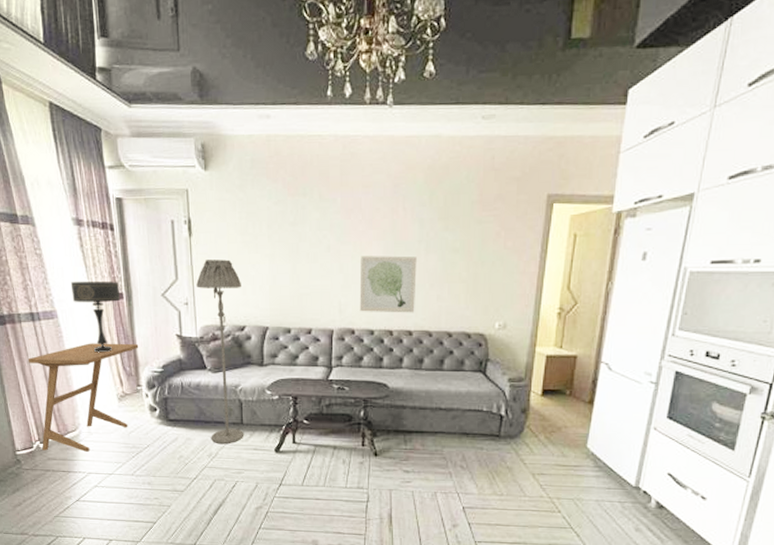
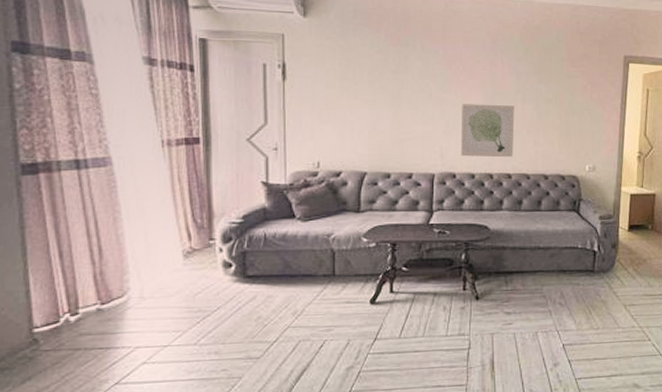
side table: present [28,343,139,452] -> none [64,192,215,325]
table lamp: present [70,282,121,353] -> none [133,125,197,204]
floor lamp: present [196,259,243,445] -> none [288,104,339,300]

